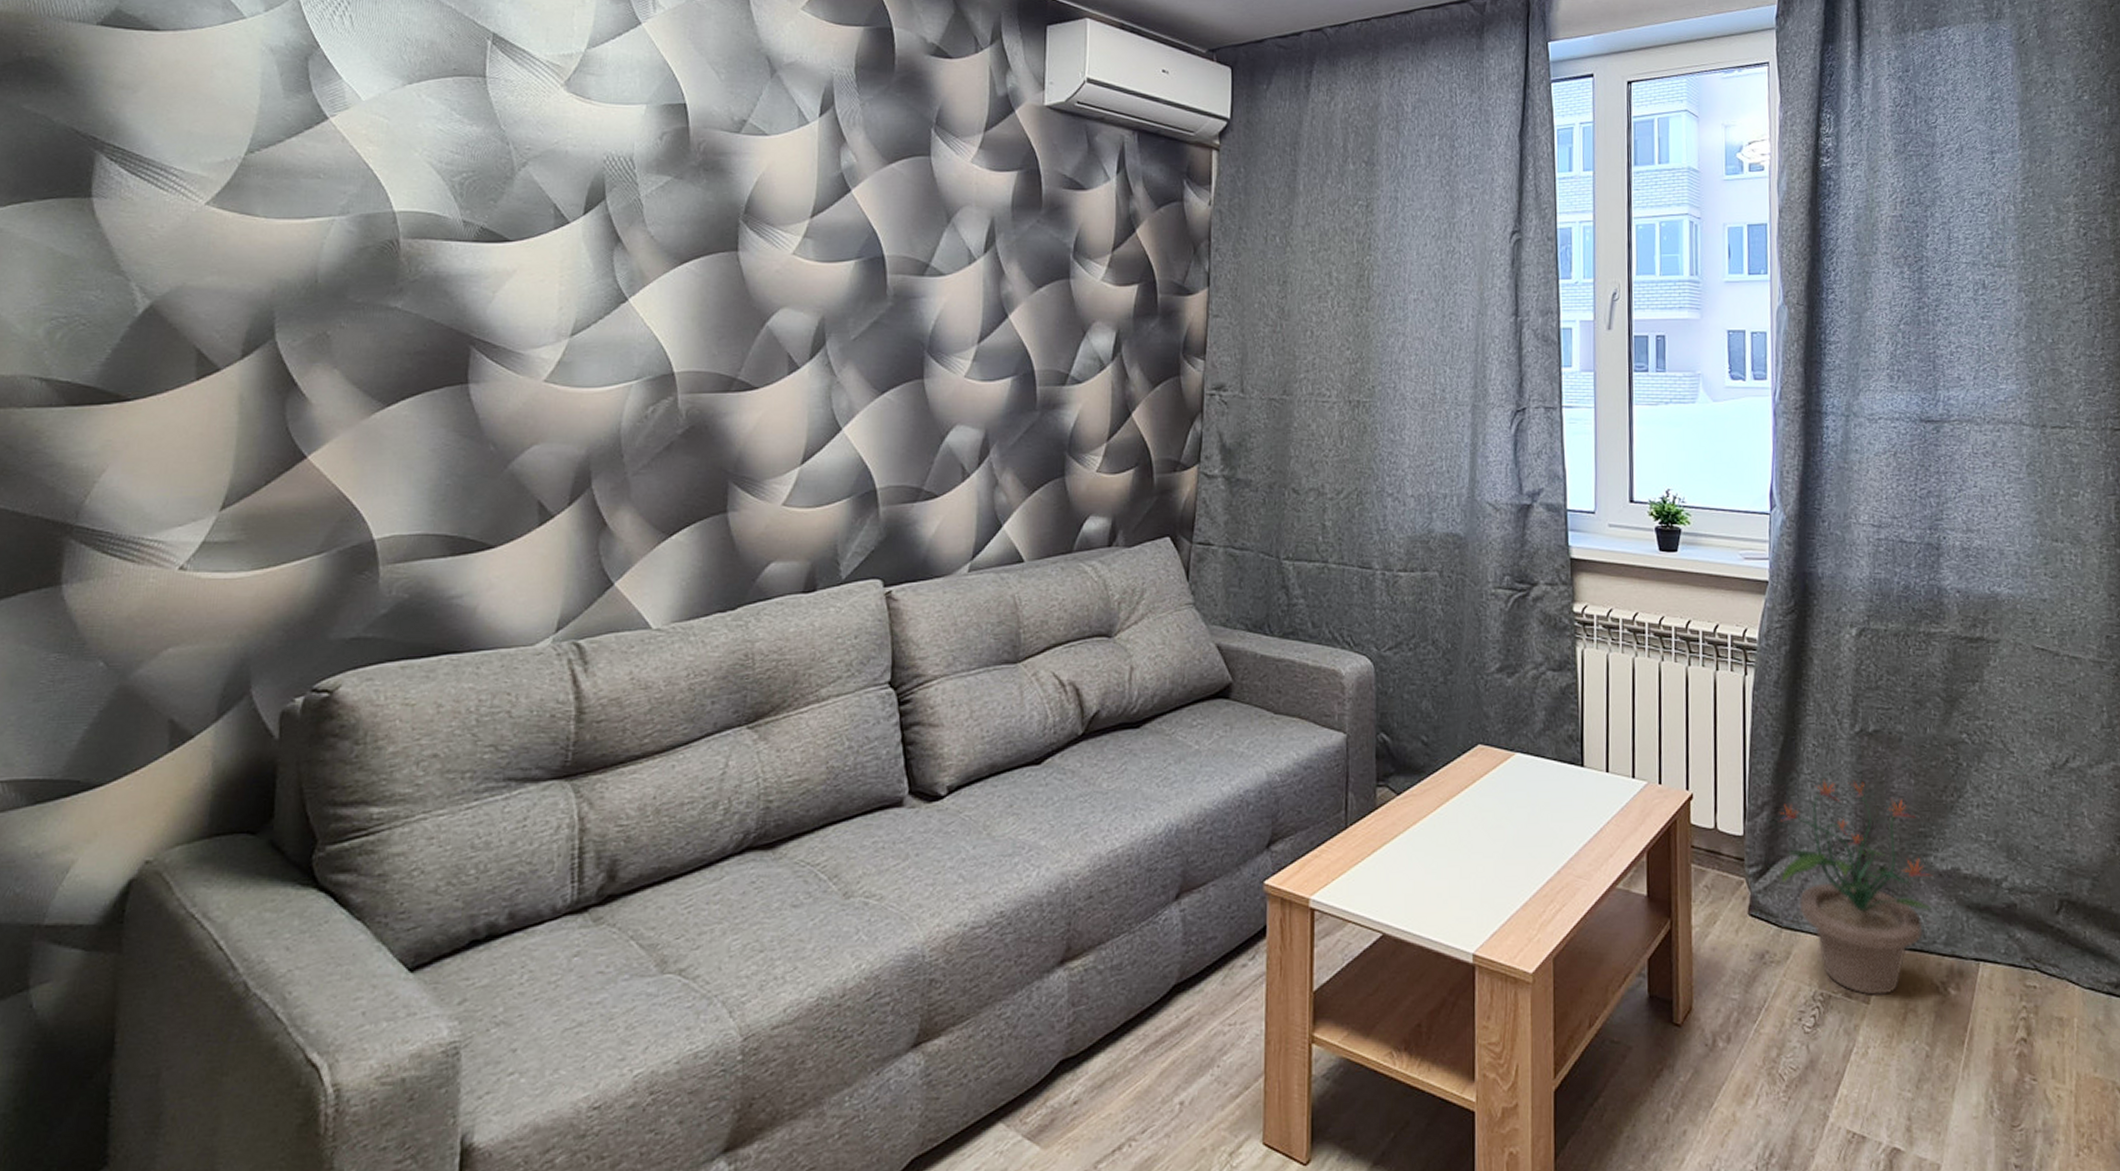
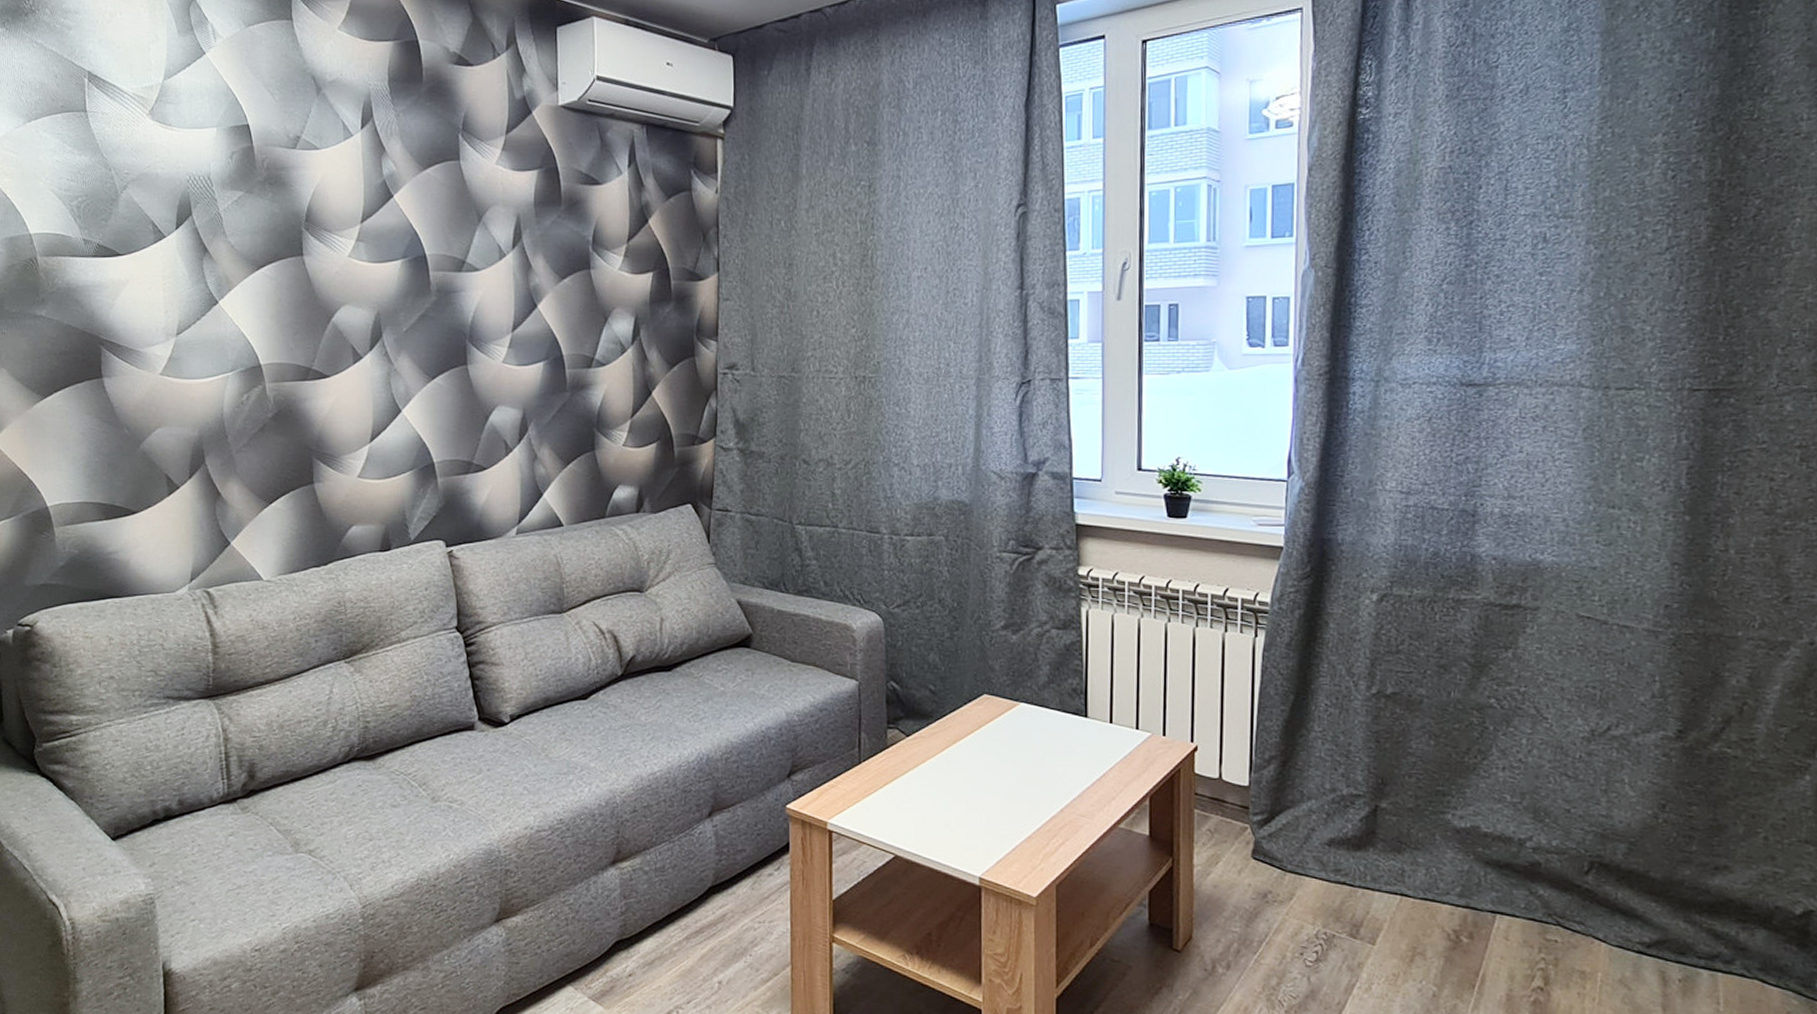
potted plant: present [1778,779,1933,995] -> none [1285,737,1449,938]

